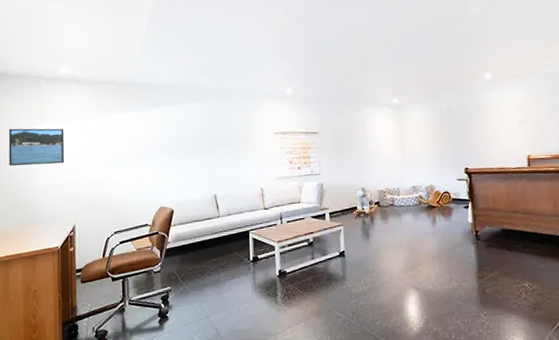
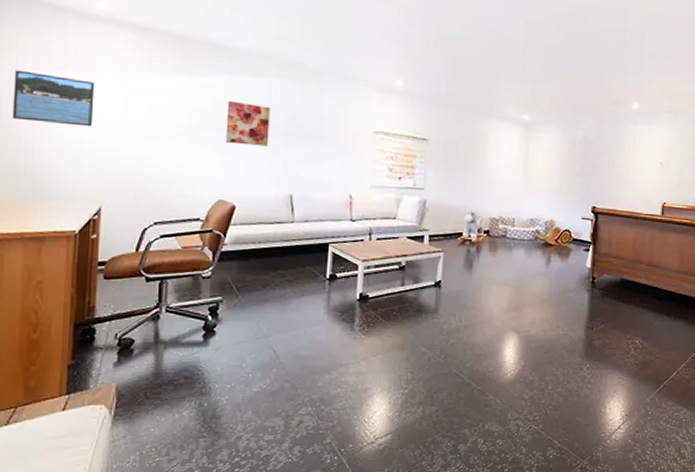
wall art: none [160,126,194,160] -> present [225,100,271,147]

